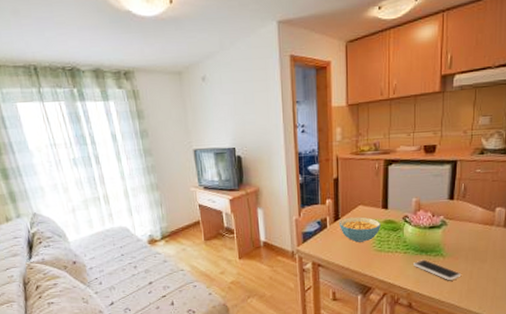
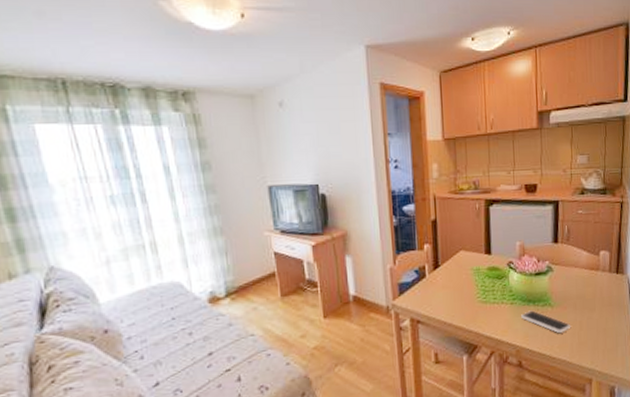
cereal bowl: present [338,217,380,242] -> none [438,263,484,293]

